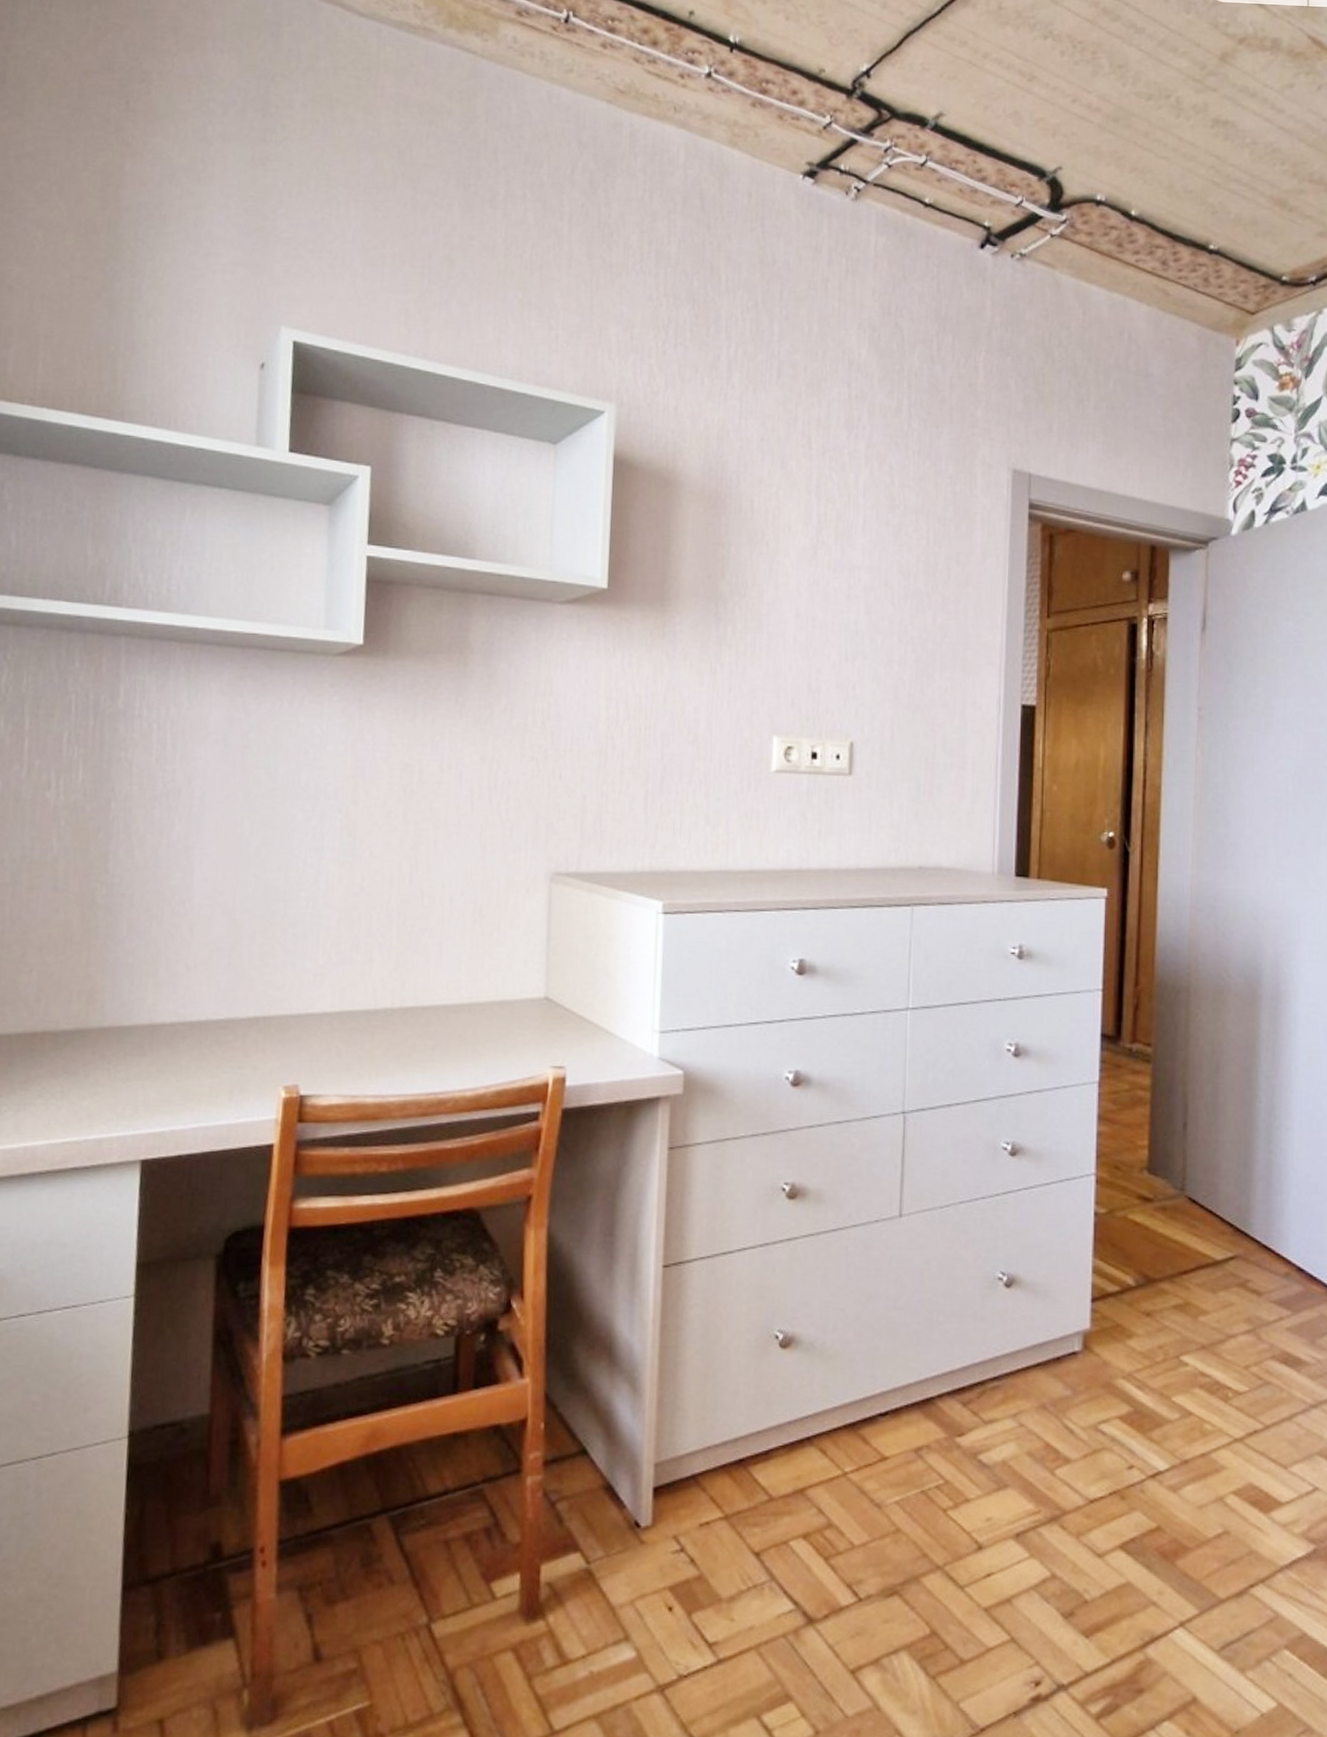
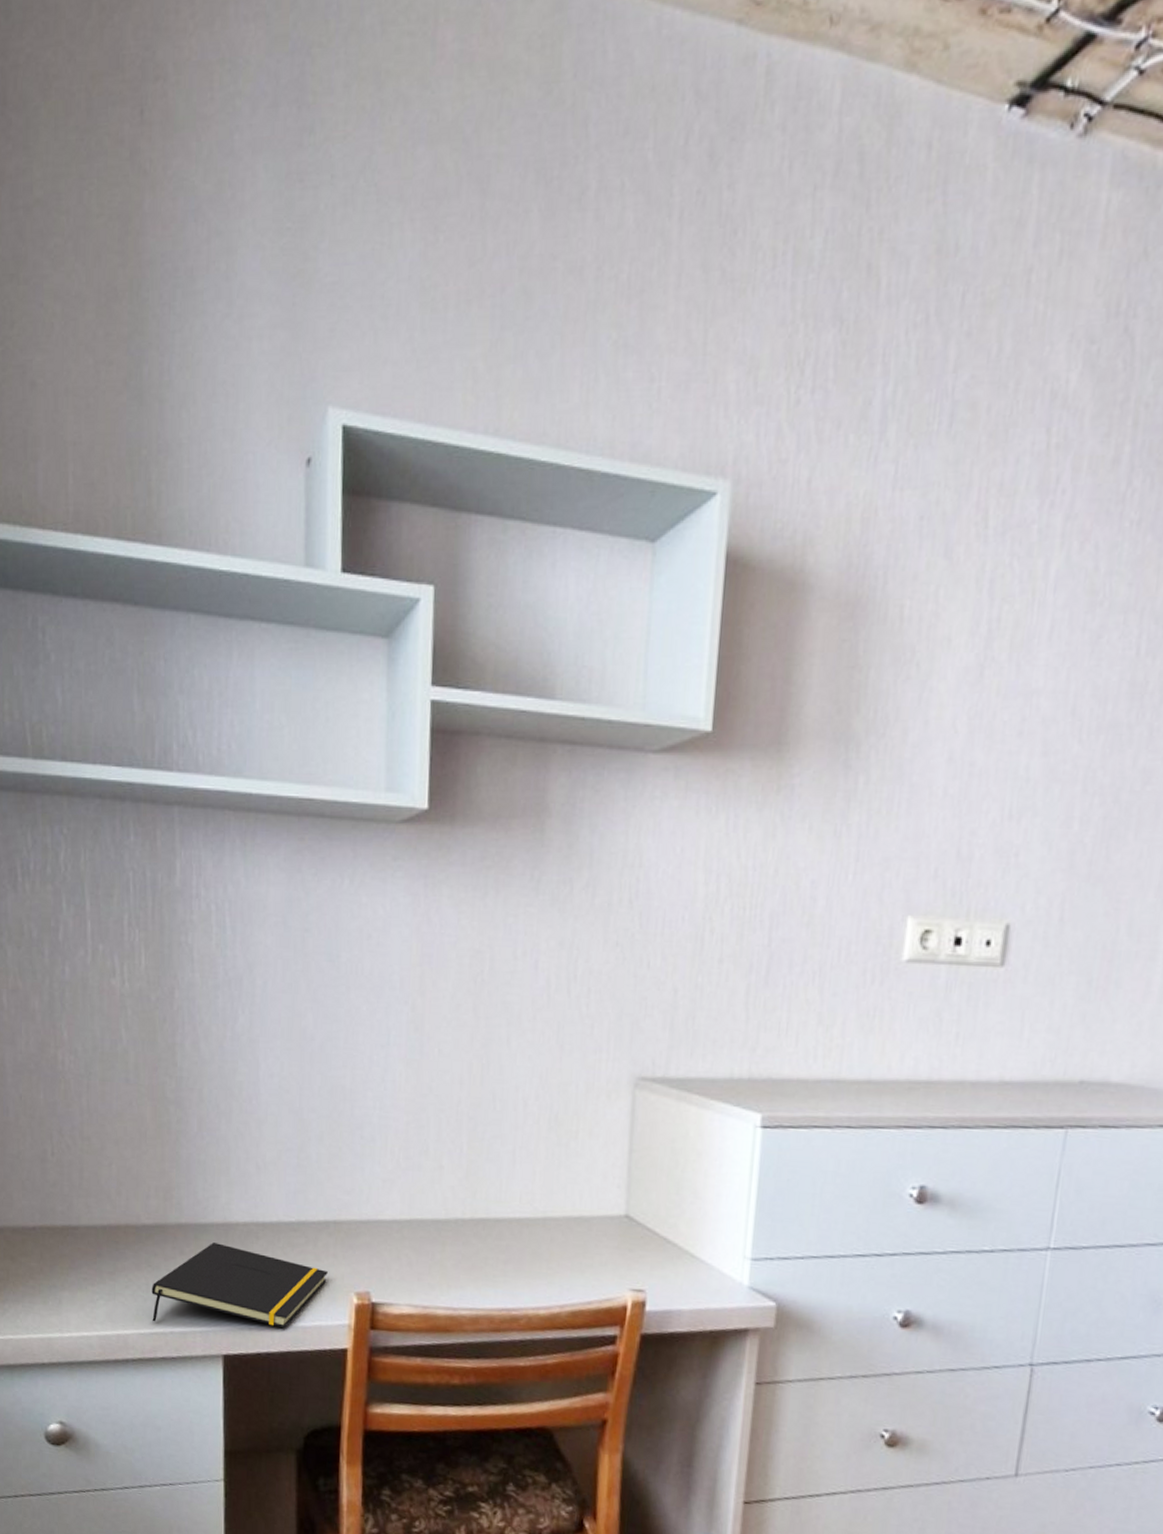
notepad: none [65,1045,256,1131] -> present [151,1243,328,1328]

